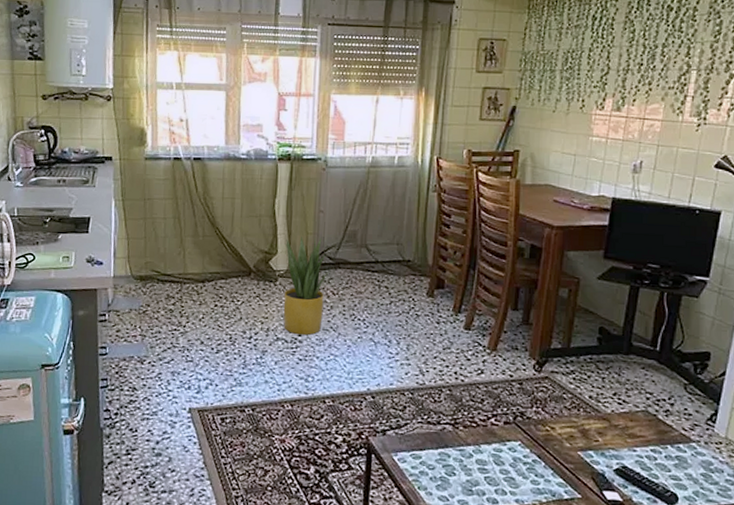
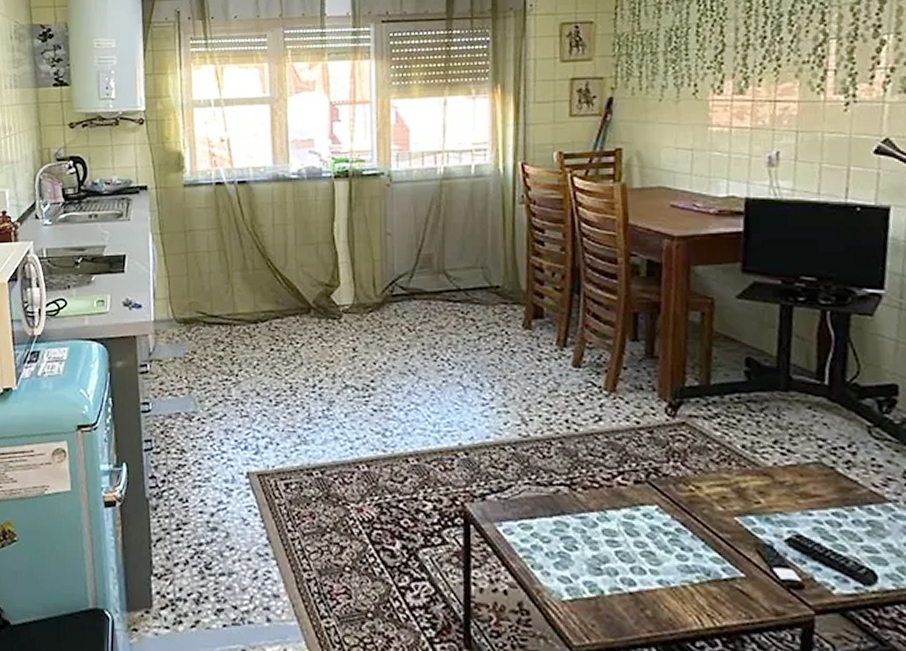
planter: present [283,235,330,336] -> none [349,263,404,381]

